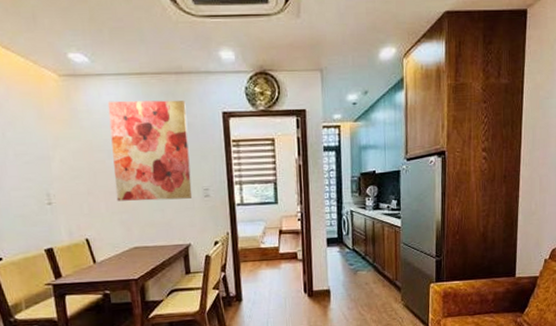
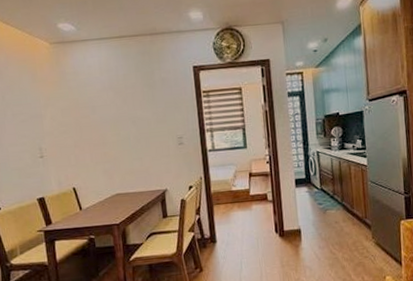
wall art: present [107,100,193,201] -> none [91,57,168,152]

